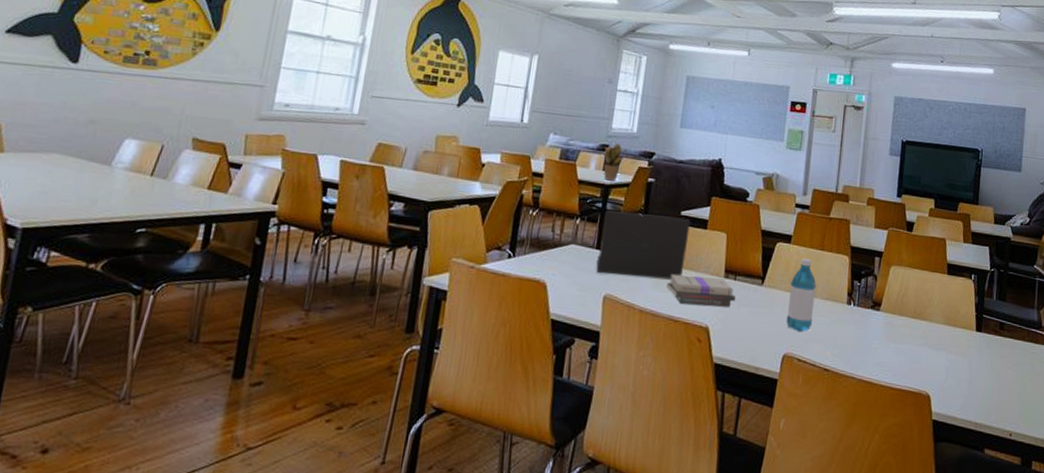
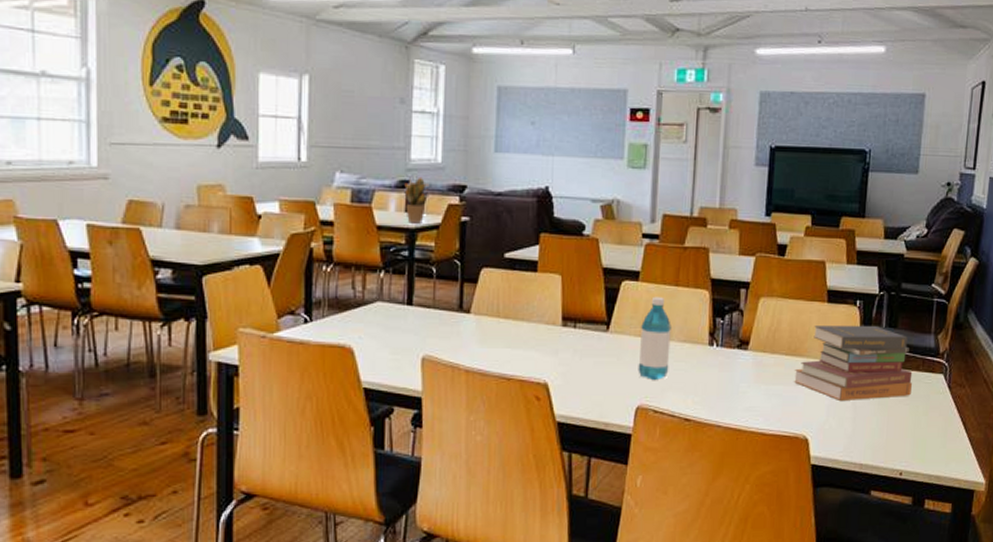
laptop: present [596,210,691,280] -> none [409,258,517,333]
books: present [666,275,735,307] -> none [495,327,576,359]
books: none [919,294,1019,364] -> present [794,326,913,400]

